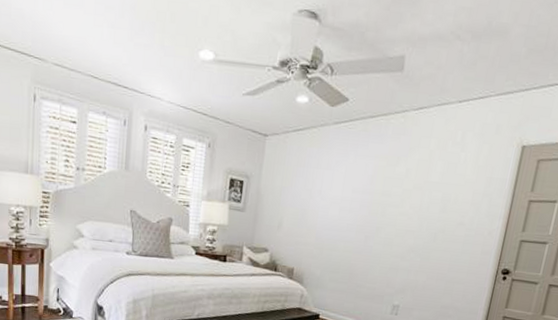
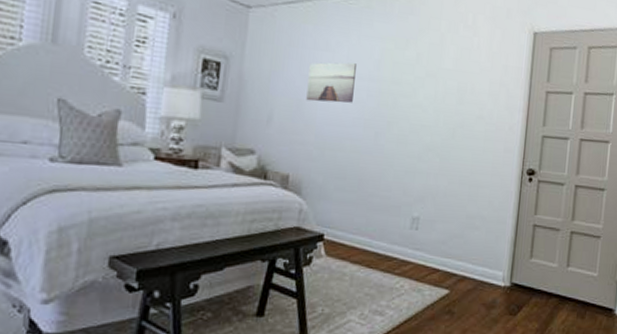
wall art: none [309,178,352,212] -> present [306,62,356,103]

